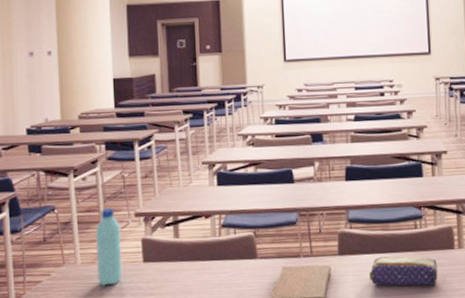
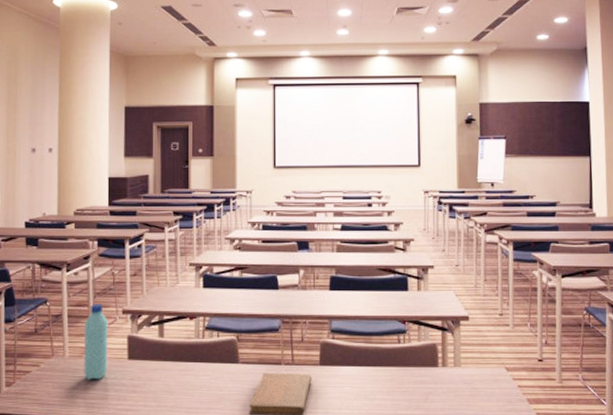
pencil case: present [369,256,438,286] -> none [350,370,420,403]

